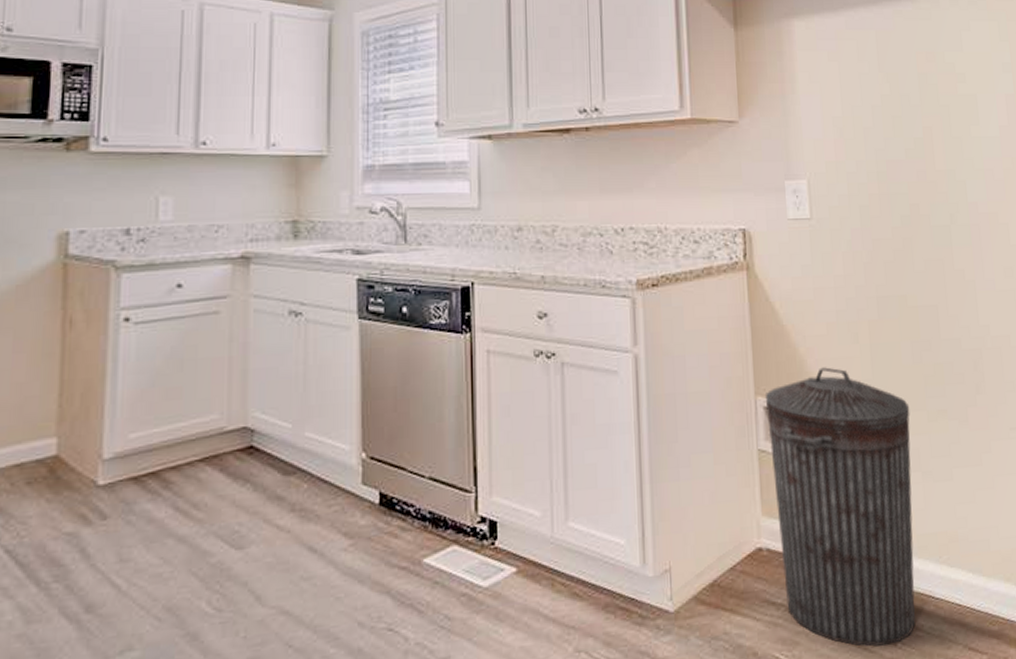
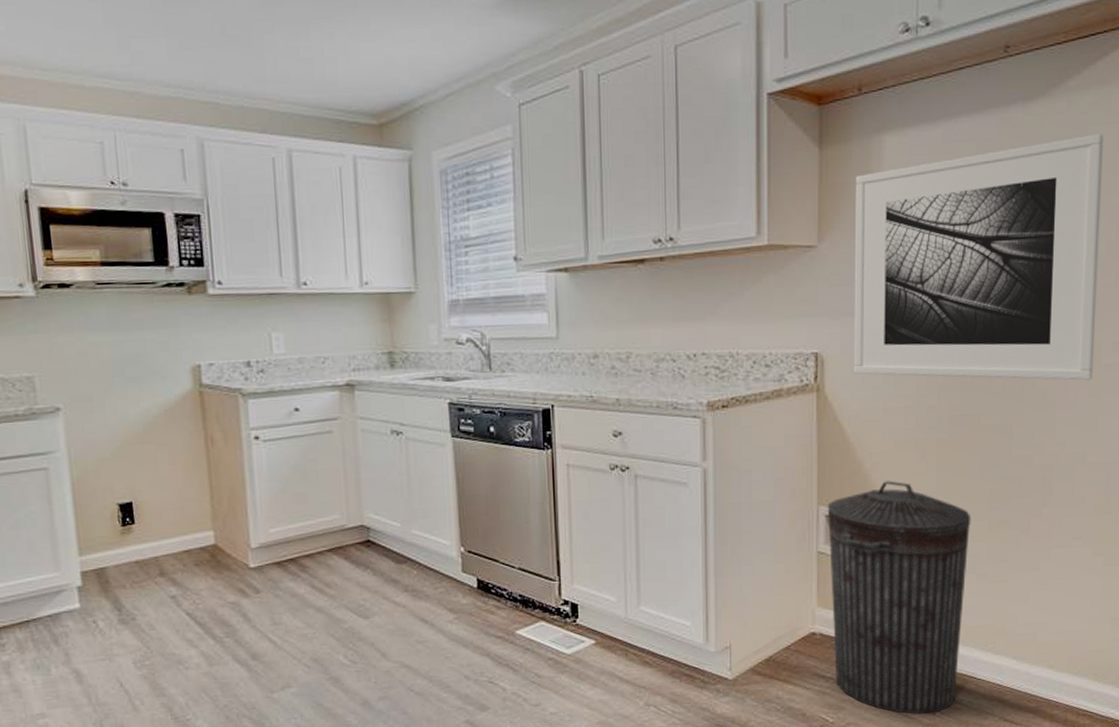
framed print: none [770,29,1006,261] -> present [853,134,1104,380]

